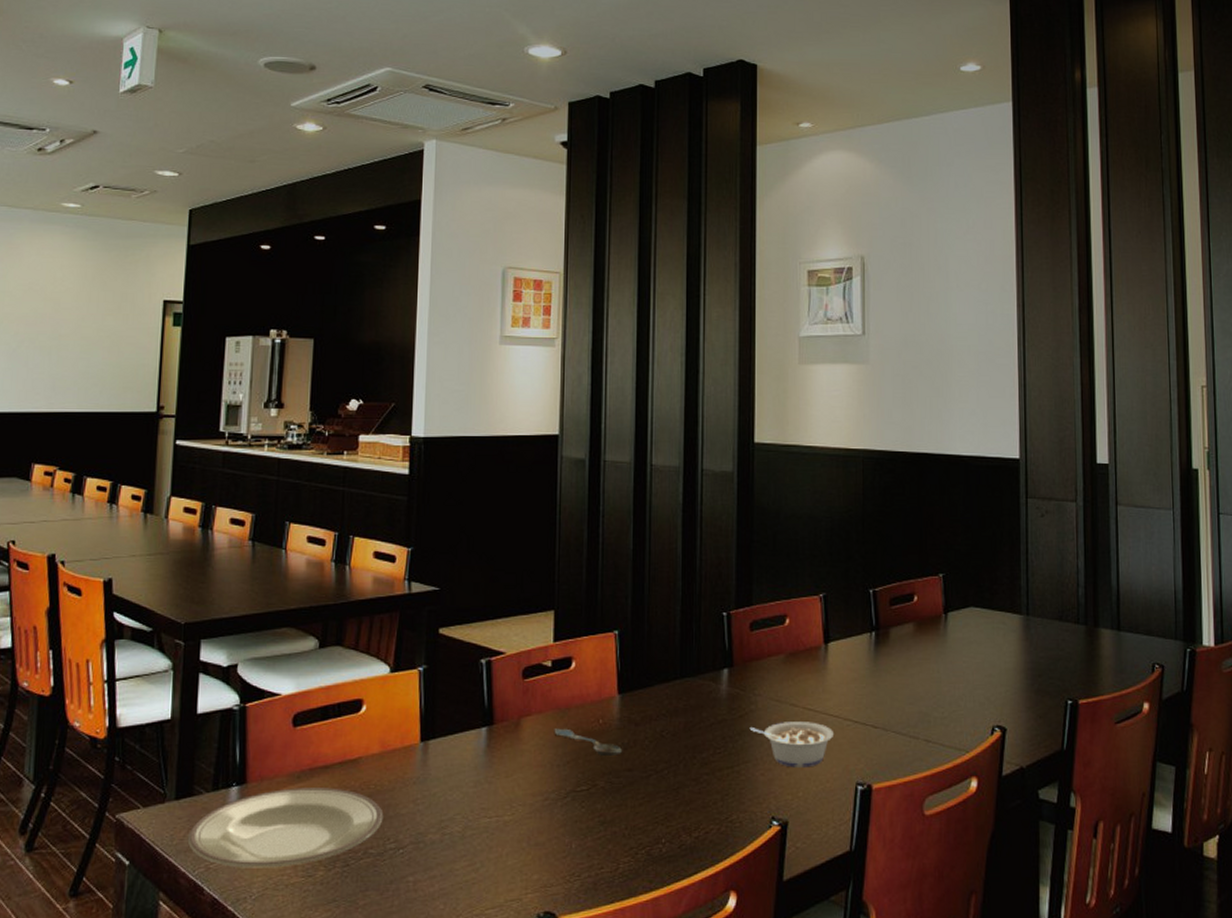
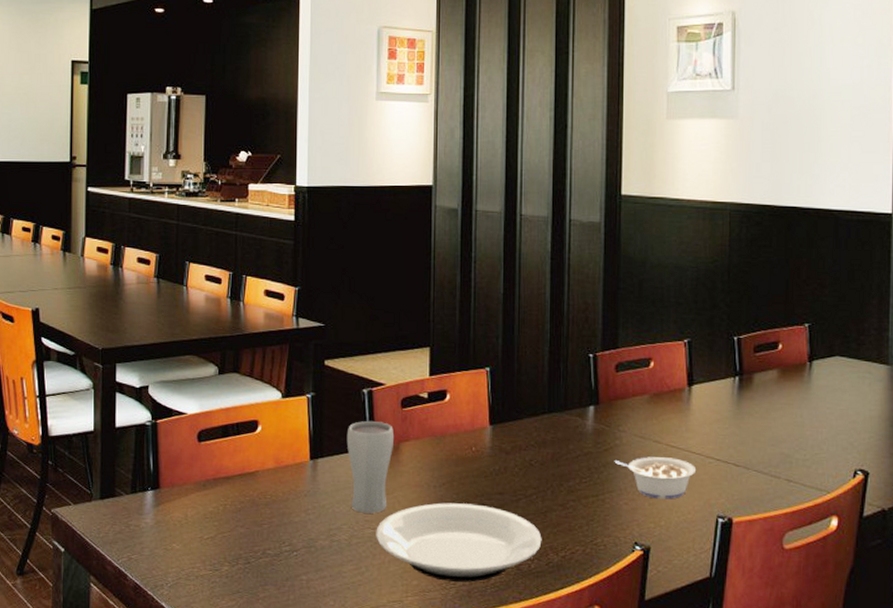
plate: present [188,788,384,868] -> none [113,494,279,562]
drinking glass: none [461,695,514,800] -> present [346,421,393,514]
plate: none [493,783,674,873] -> present [376,502,542,582]
spoon: present [554,728,623,757] -> none [430,453,495,481]

